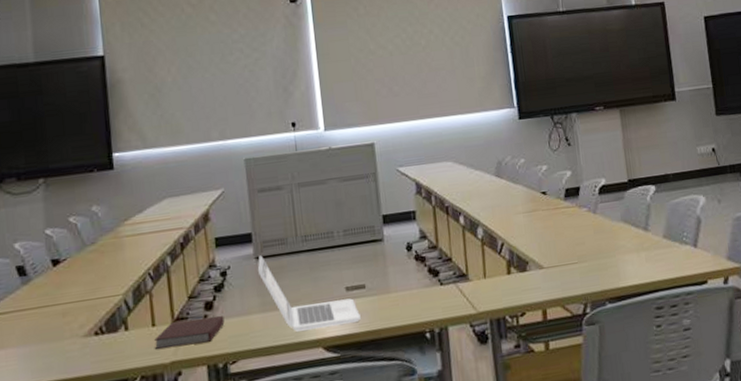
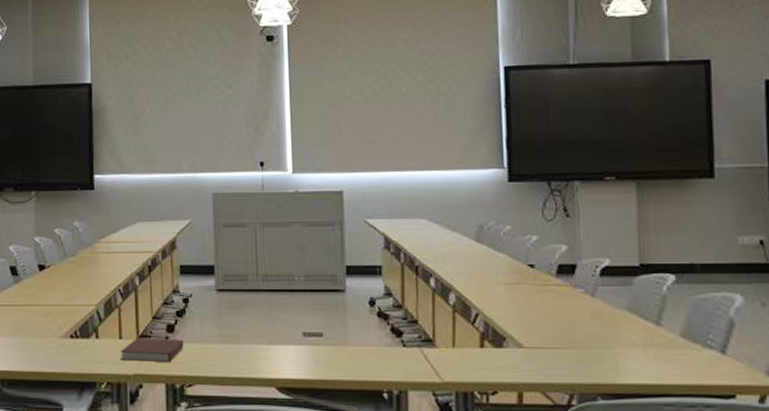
laptop: present [257,255,361,332] -> none [217,288,316,370]

